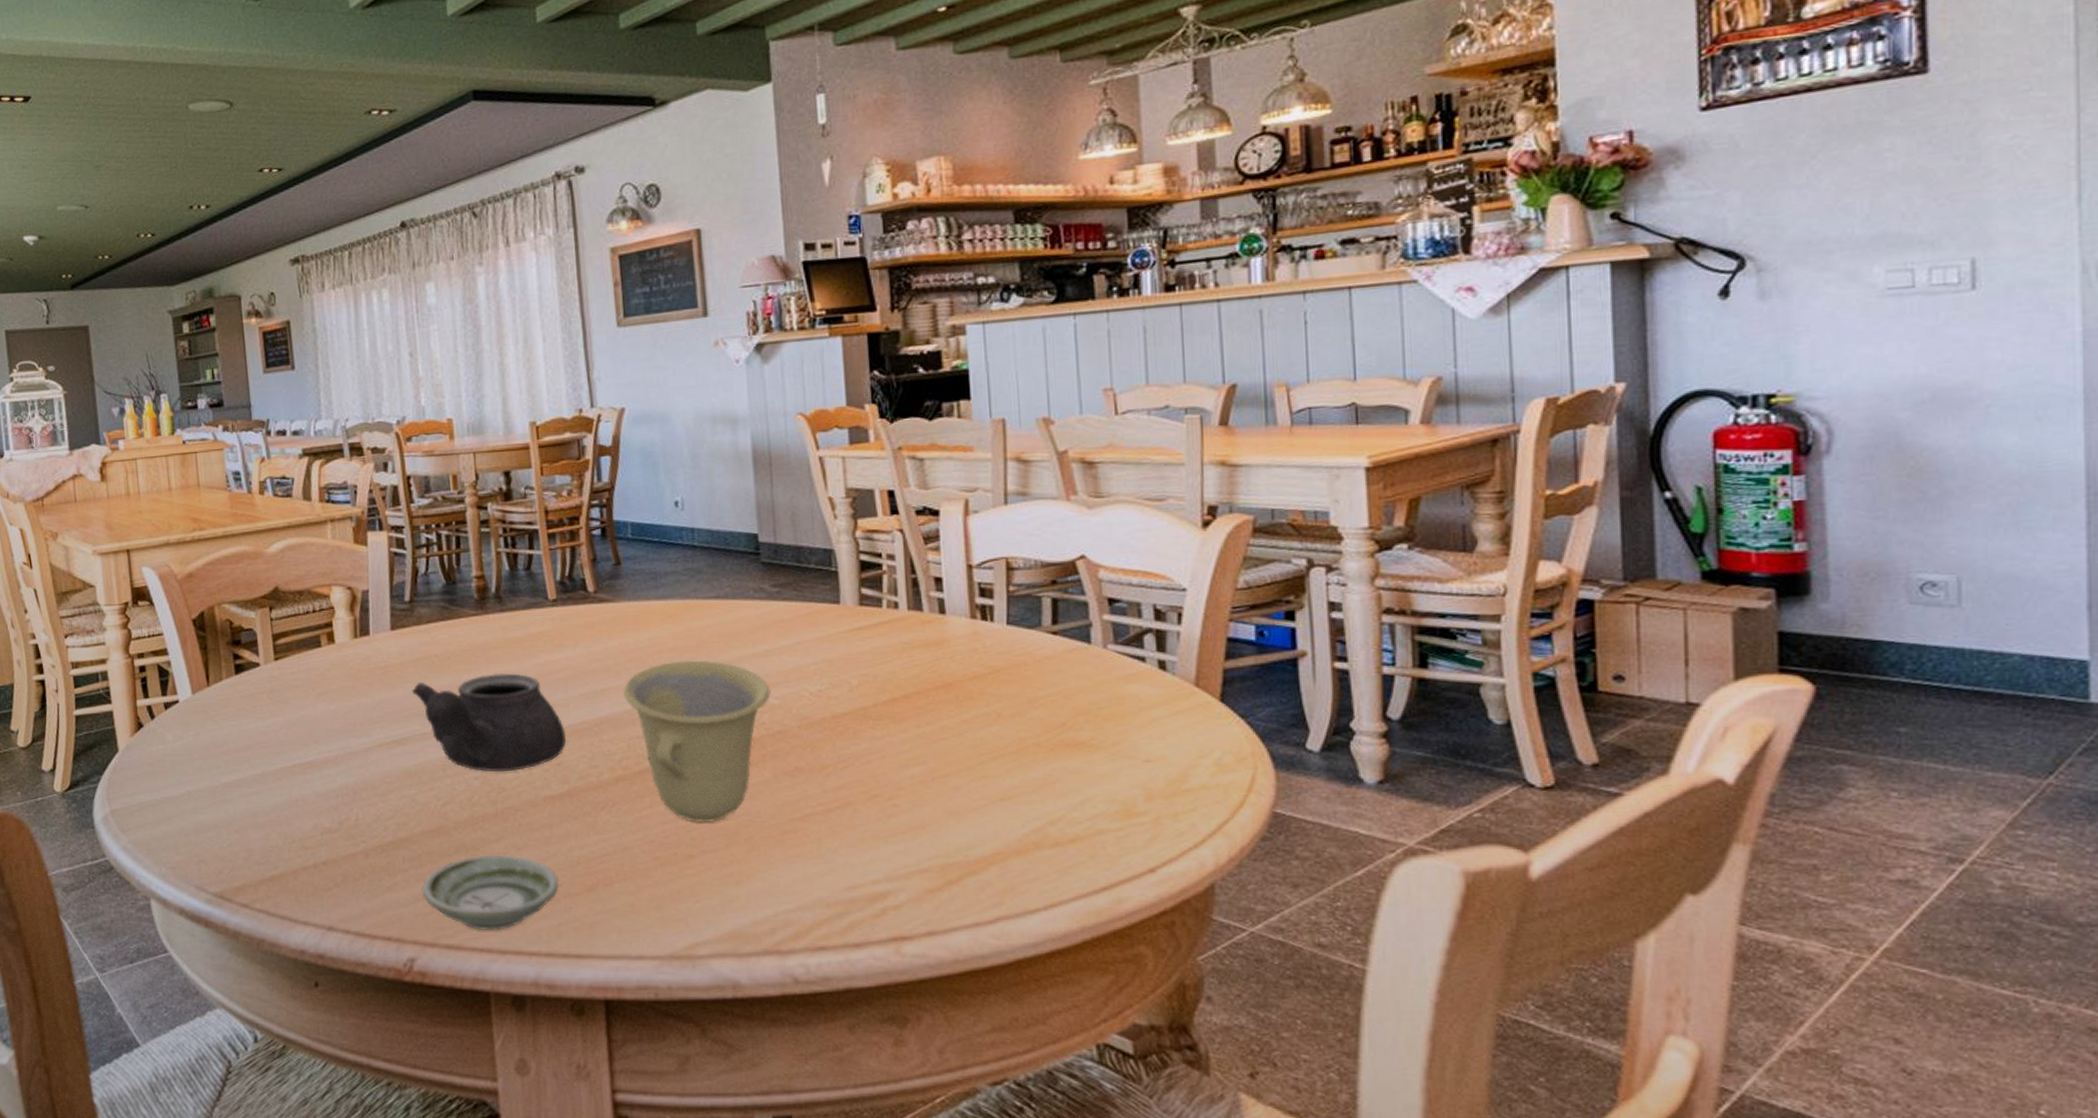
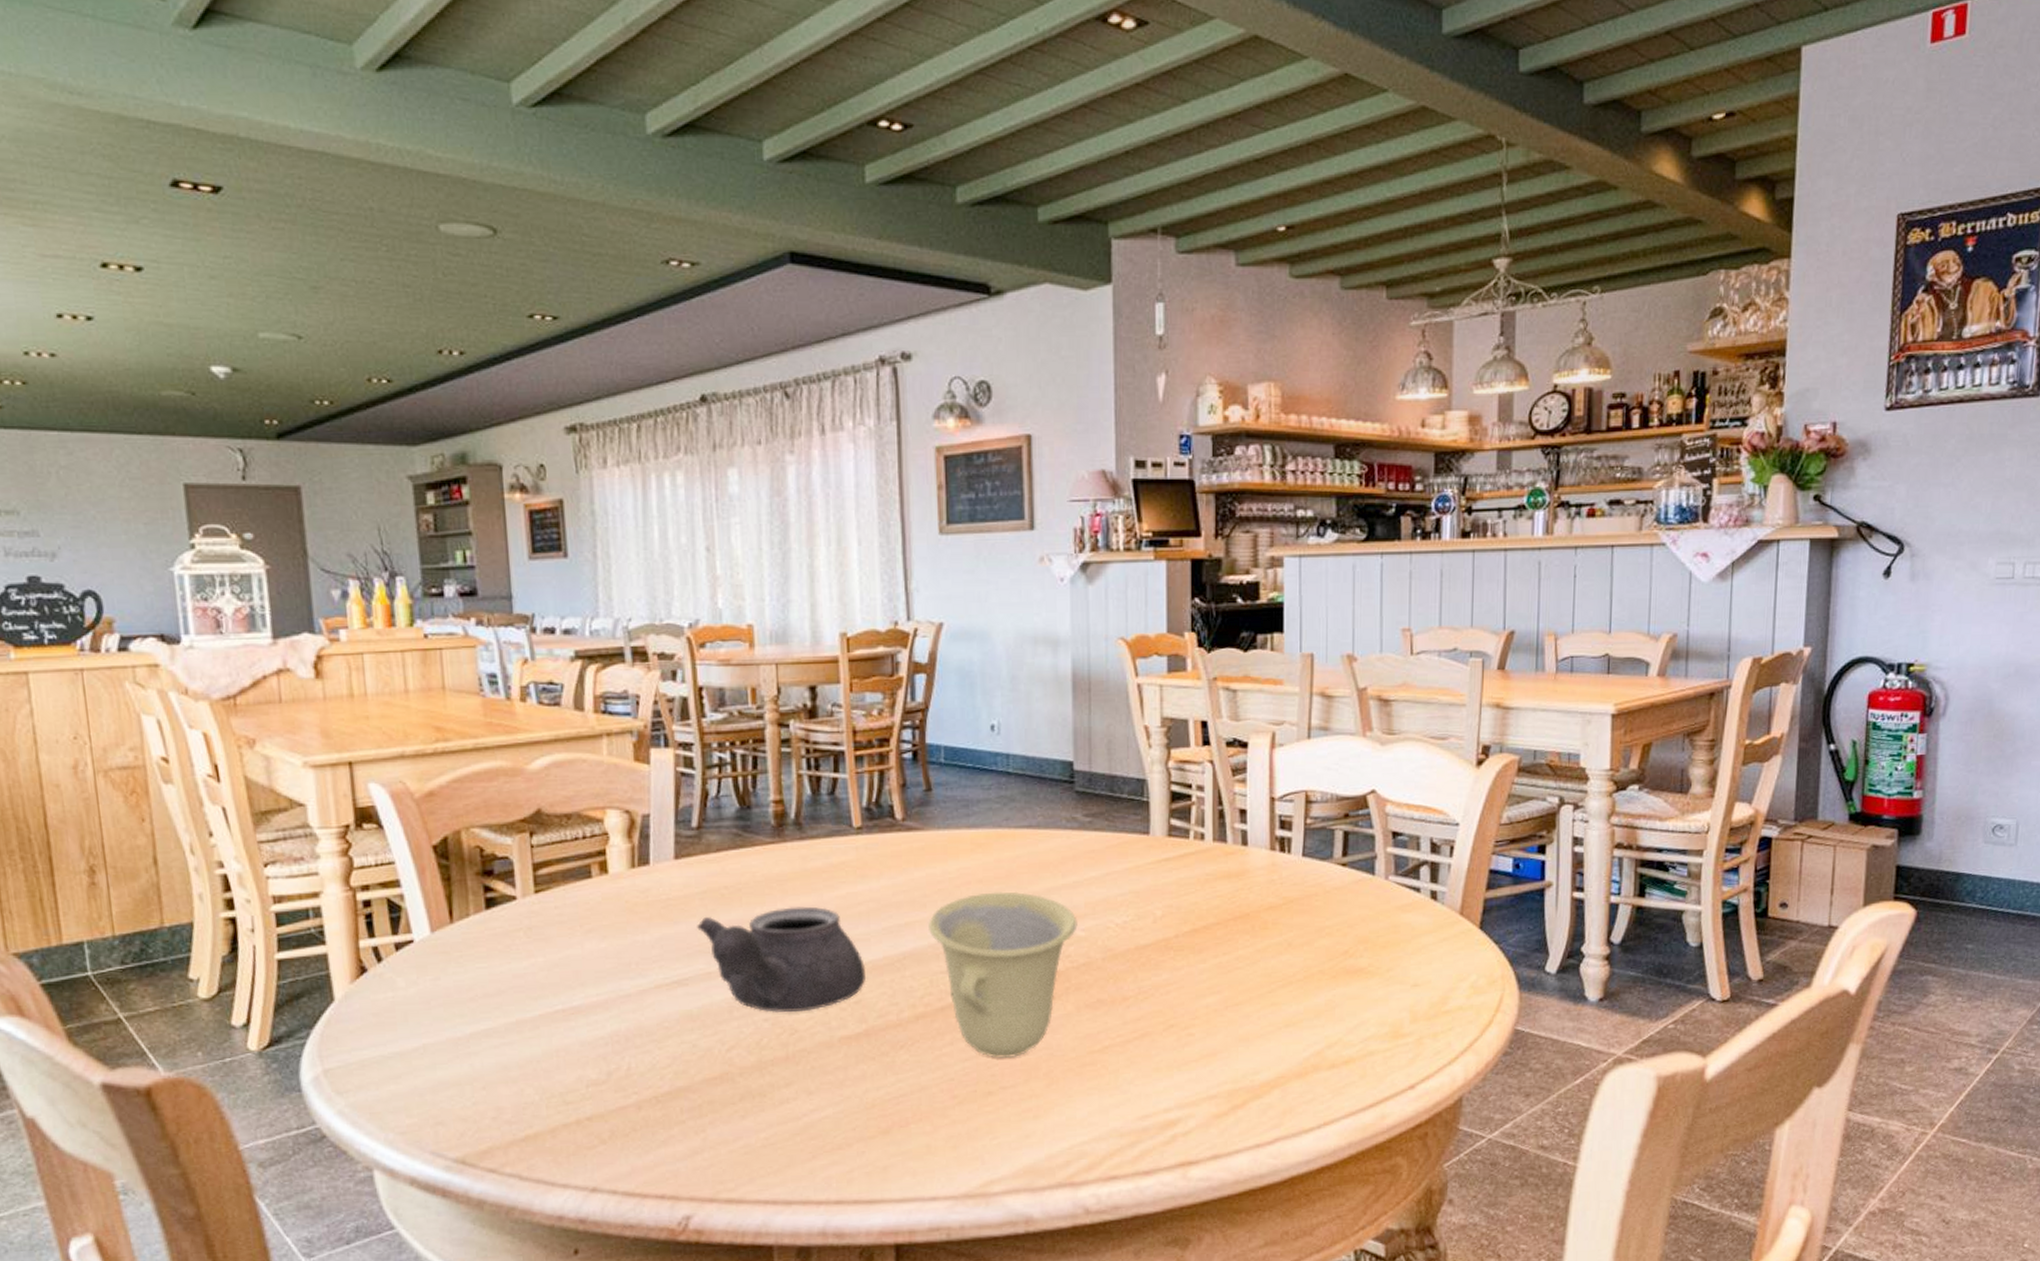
saucer: present [422,855,560,931] -> none [702,1100,853,1182]

